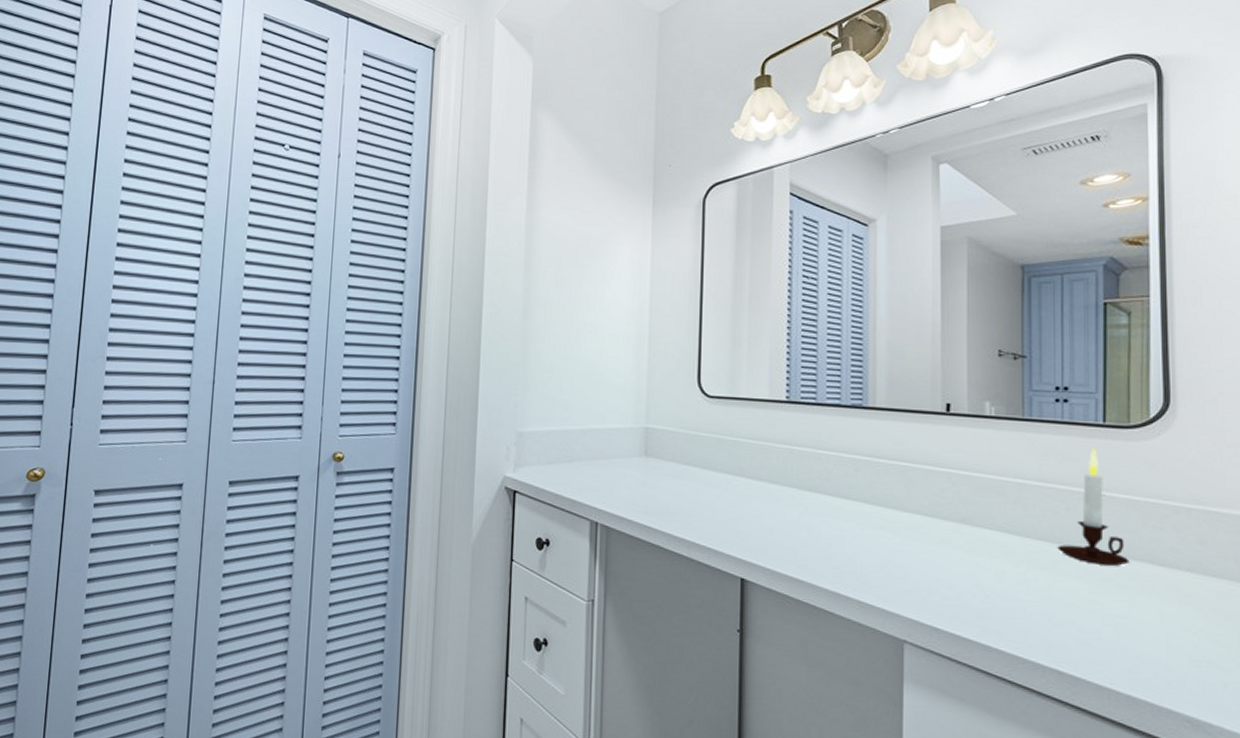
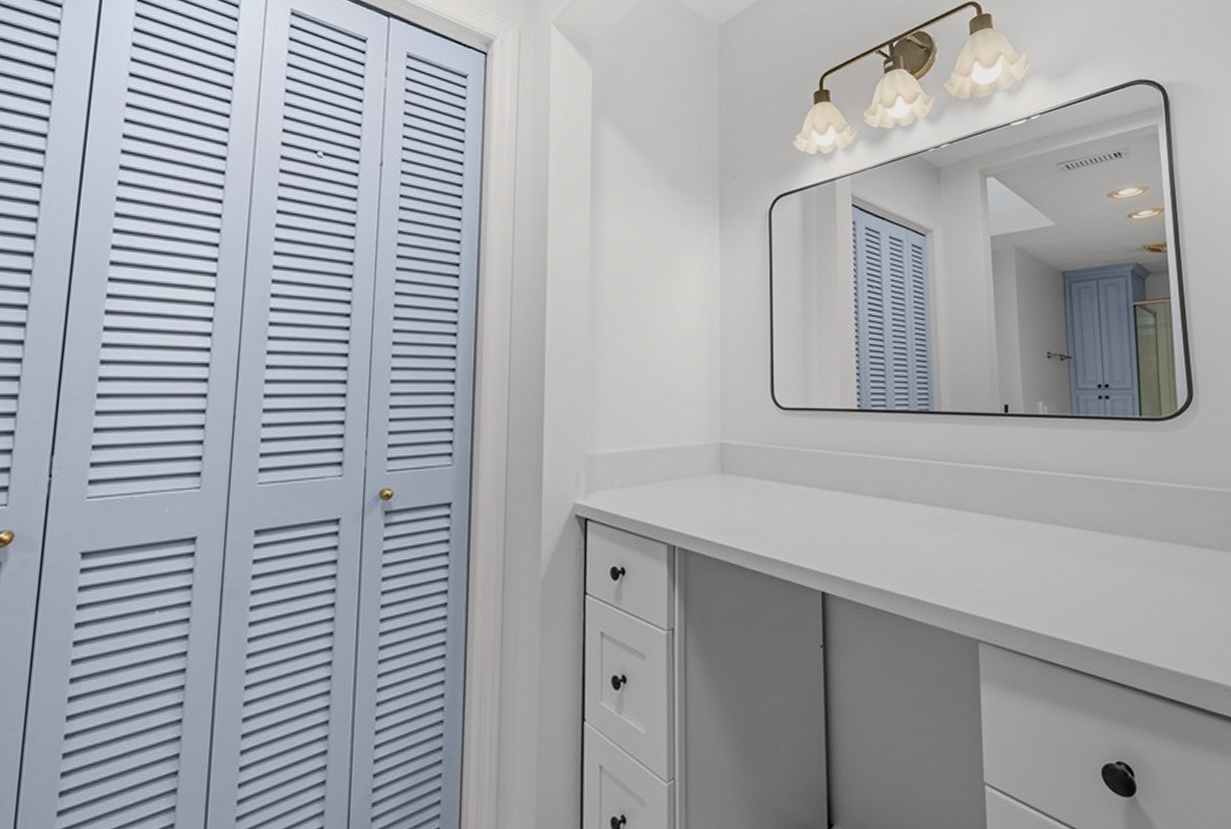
candle: present [1057,448,1130,566] -> none [1108,440,1169,550]

